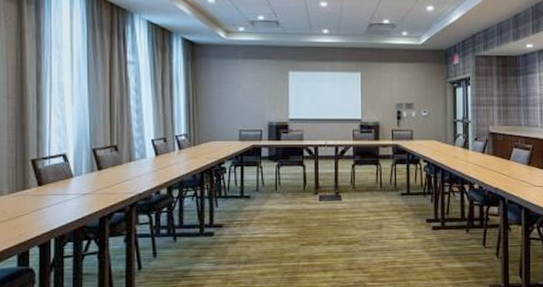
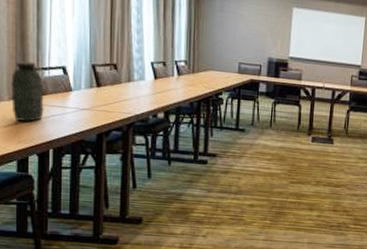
water jug: none [11,153,45,213] -> present [11,61,44,122]

